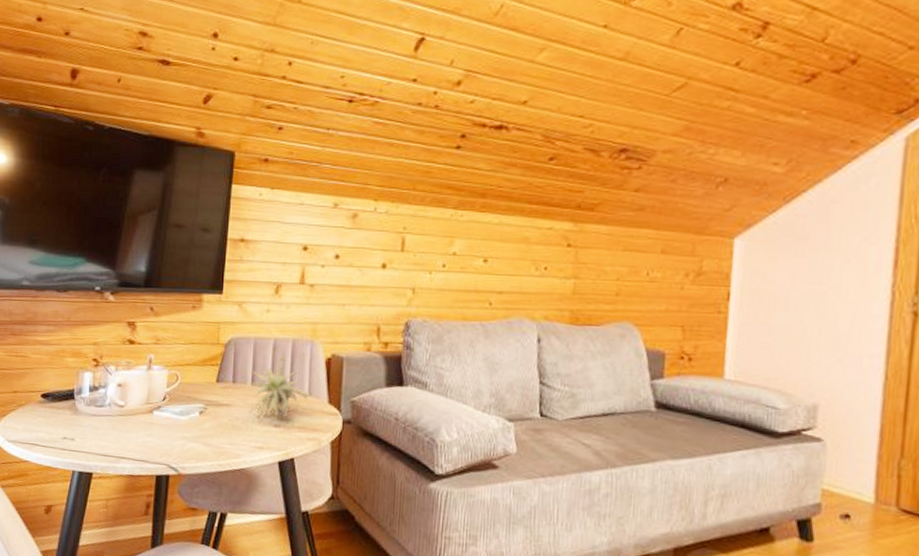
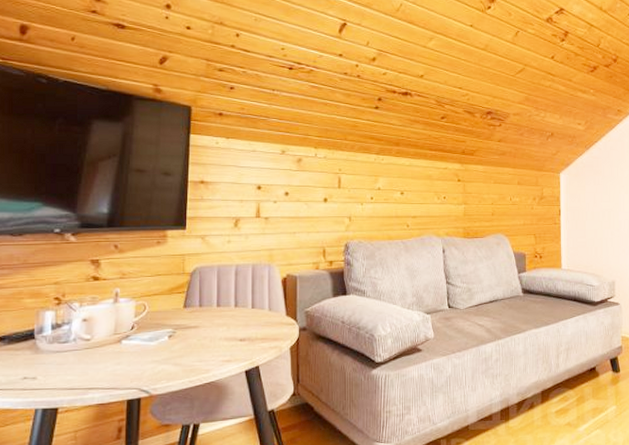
succulent plant: present [249,354,310,421] -> none [215,278,270,337]

